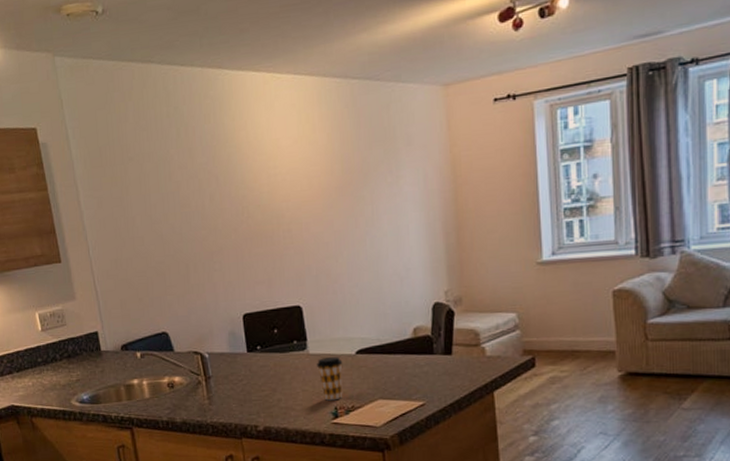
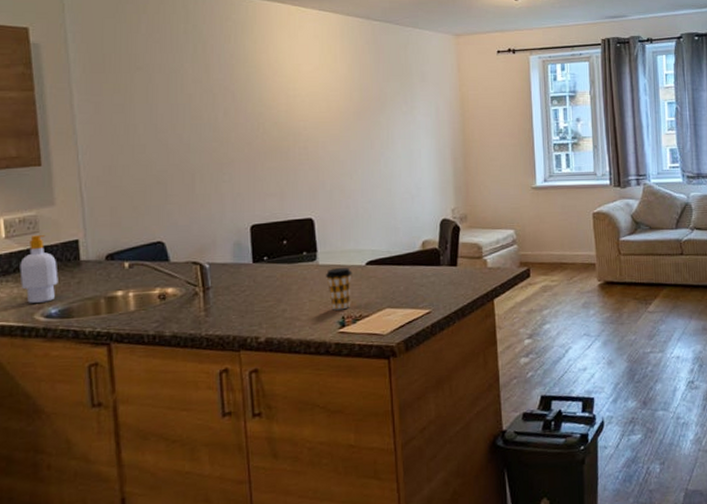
soap bottle: none [55,328,86,390] -> present [20,235,58,303]

